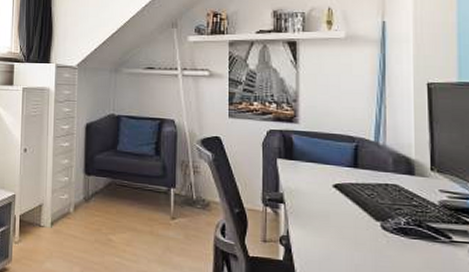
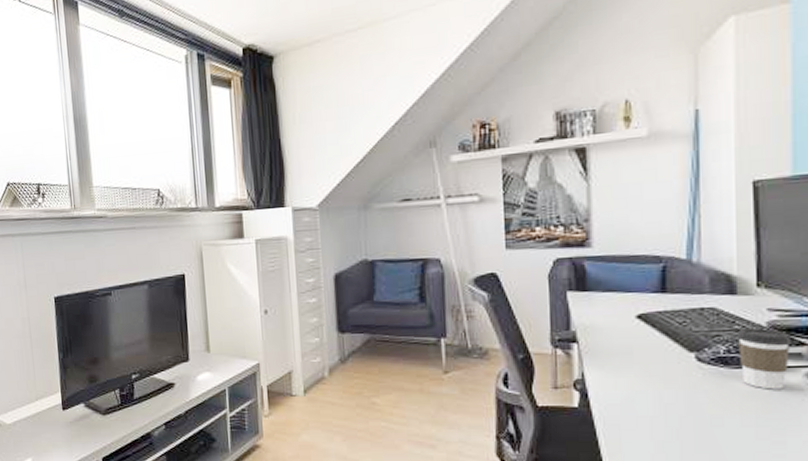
coffee cup: none [414,204,459,261] -> present [736,327,791,390]

